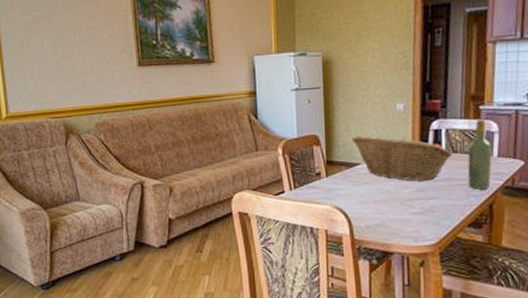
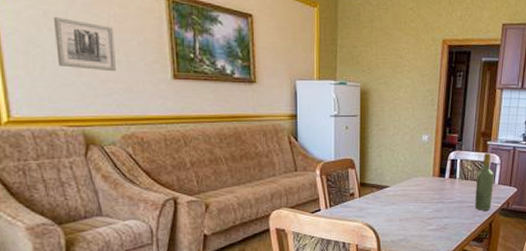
wall art: none [40,21,90,65] -> present [53,17,116,72]
fruit basket: present [352,136,453,182] -> none [384,162,465,203]

